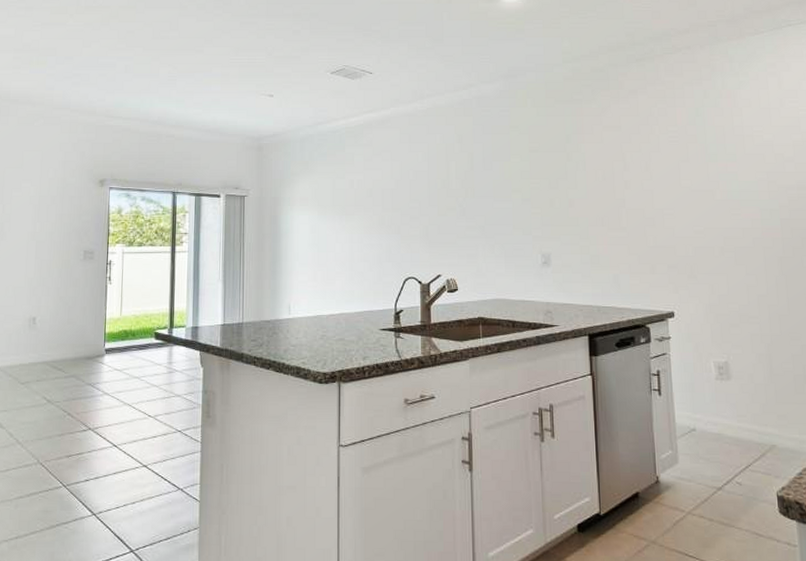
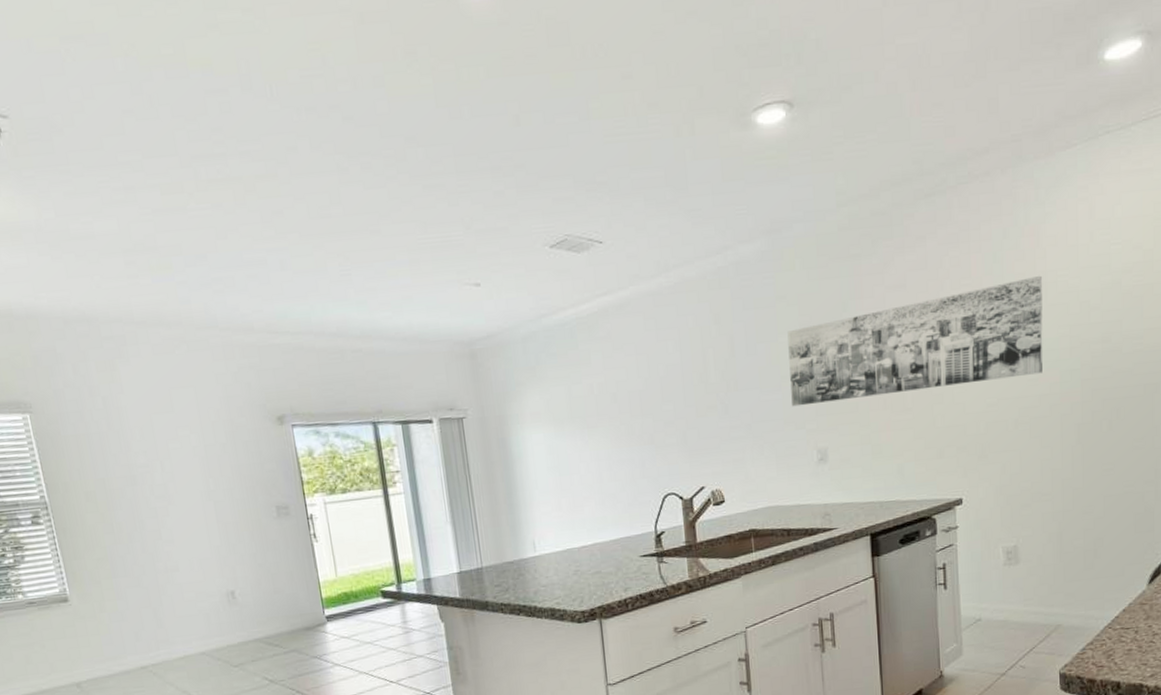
wall art: none [519,129,744,216] -> present [787,275,1043,407]

